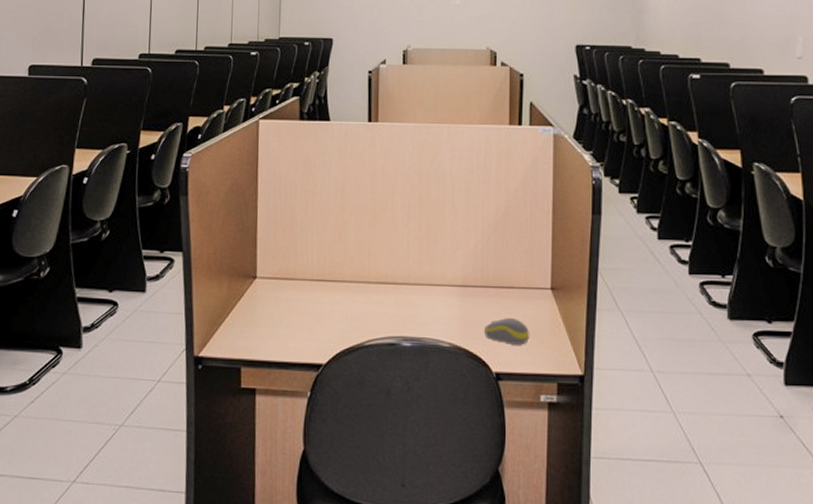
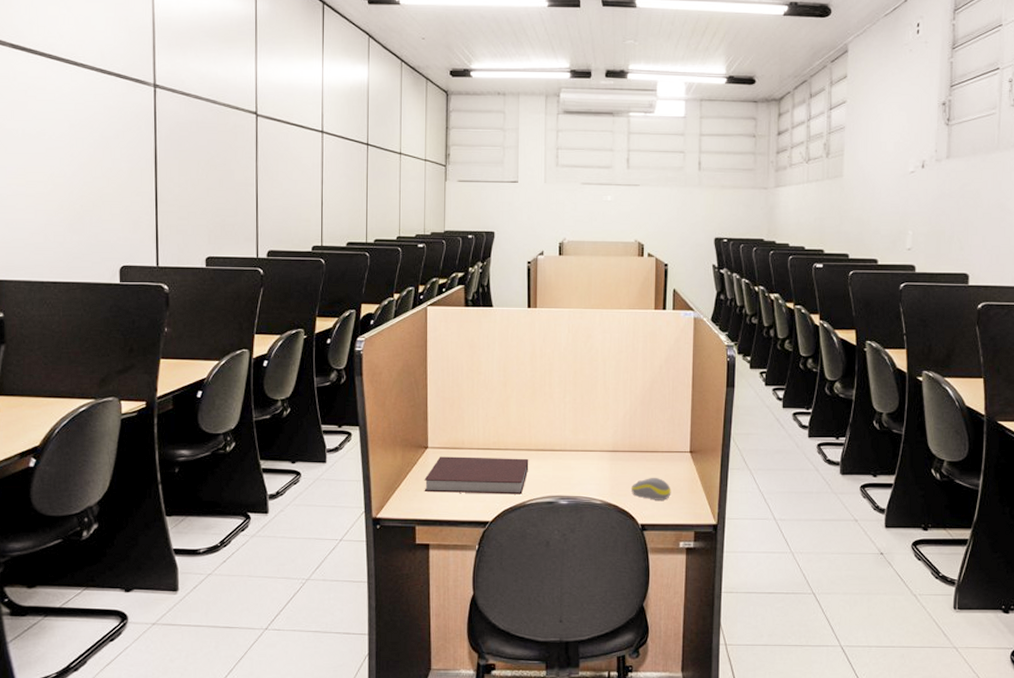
notebook: none [251,288,368,334] -> present [424,456,529,494]

